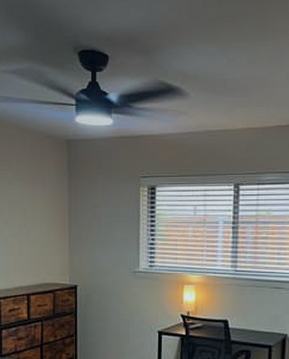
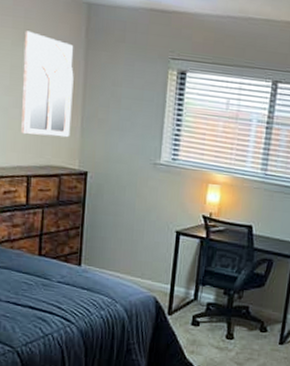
home mirror: none [18,171,60,259] -> present [21,30,74,138]

